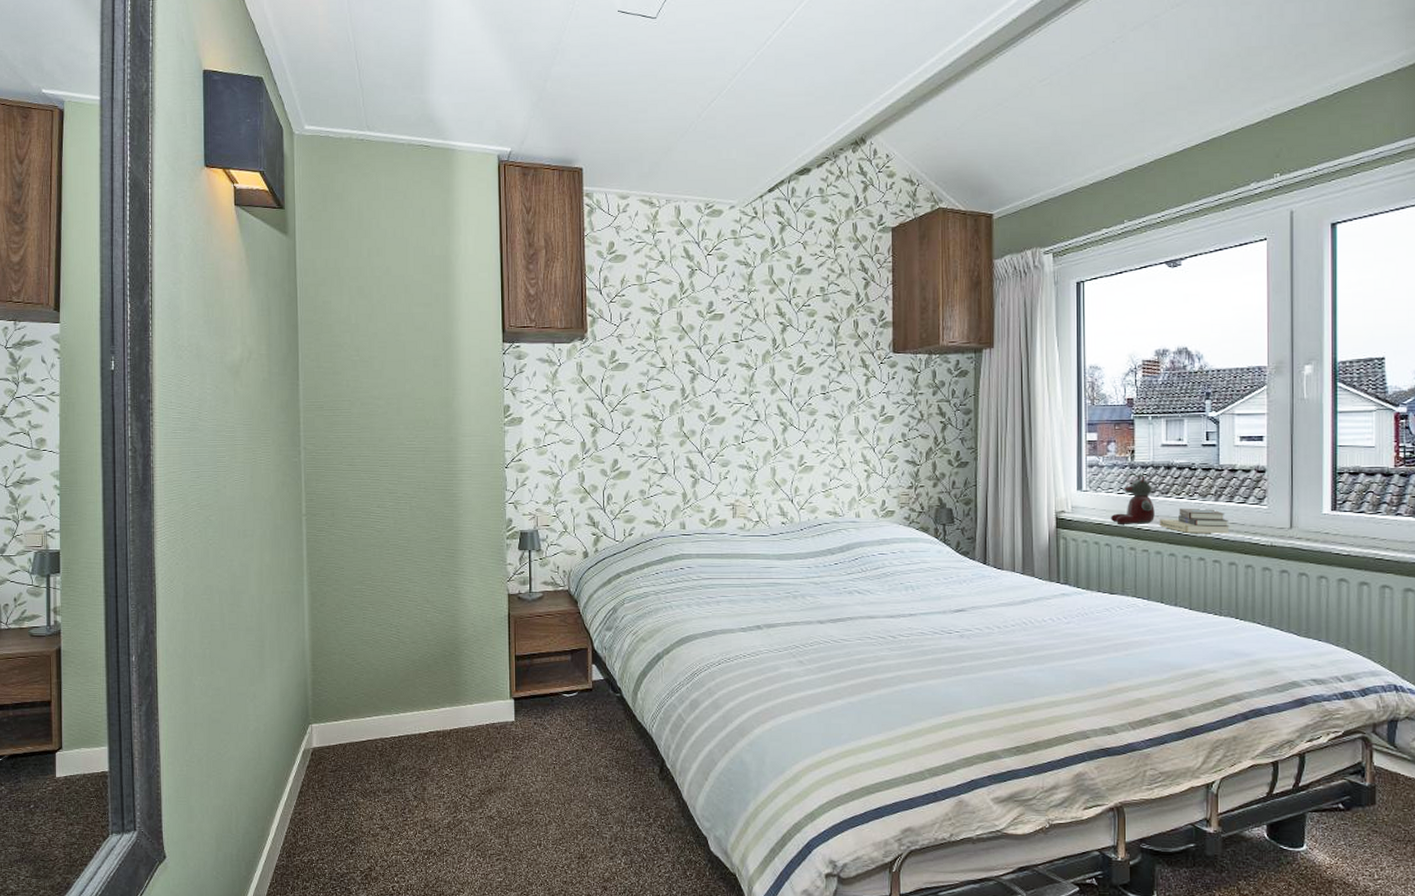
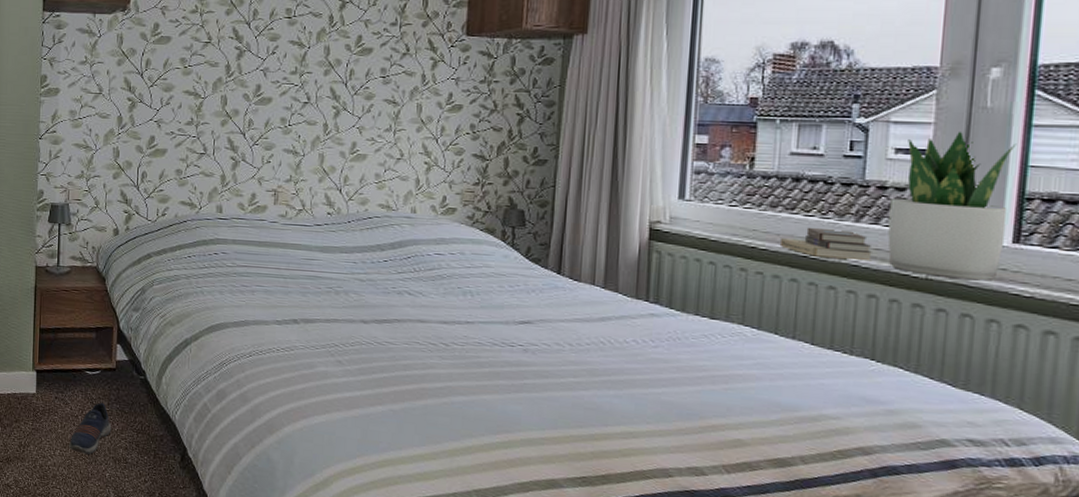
shoe: none [550,723,592,776] -> present [69,402,112,455]
stuffed bear: present [1111,475,1155,526] -> none [719,186,776,244]
planter: none [1240,419,1328,544] -> present [887,131,1017,281]

